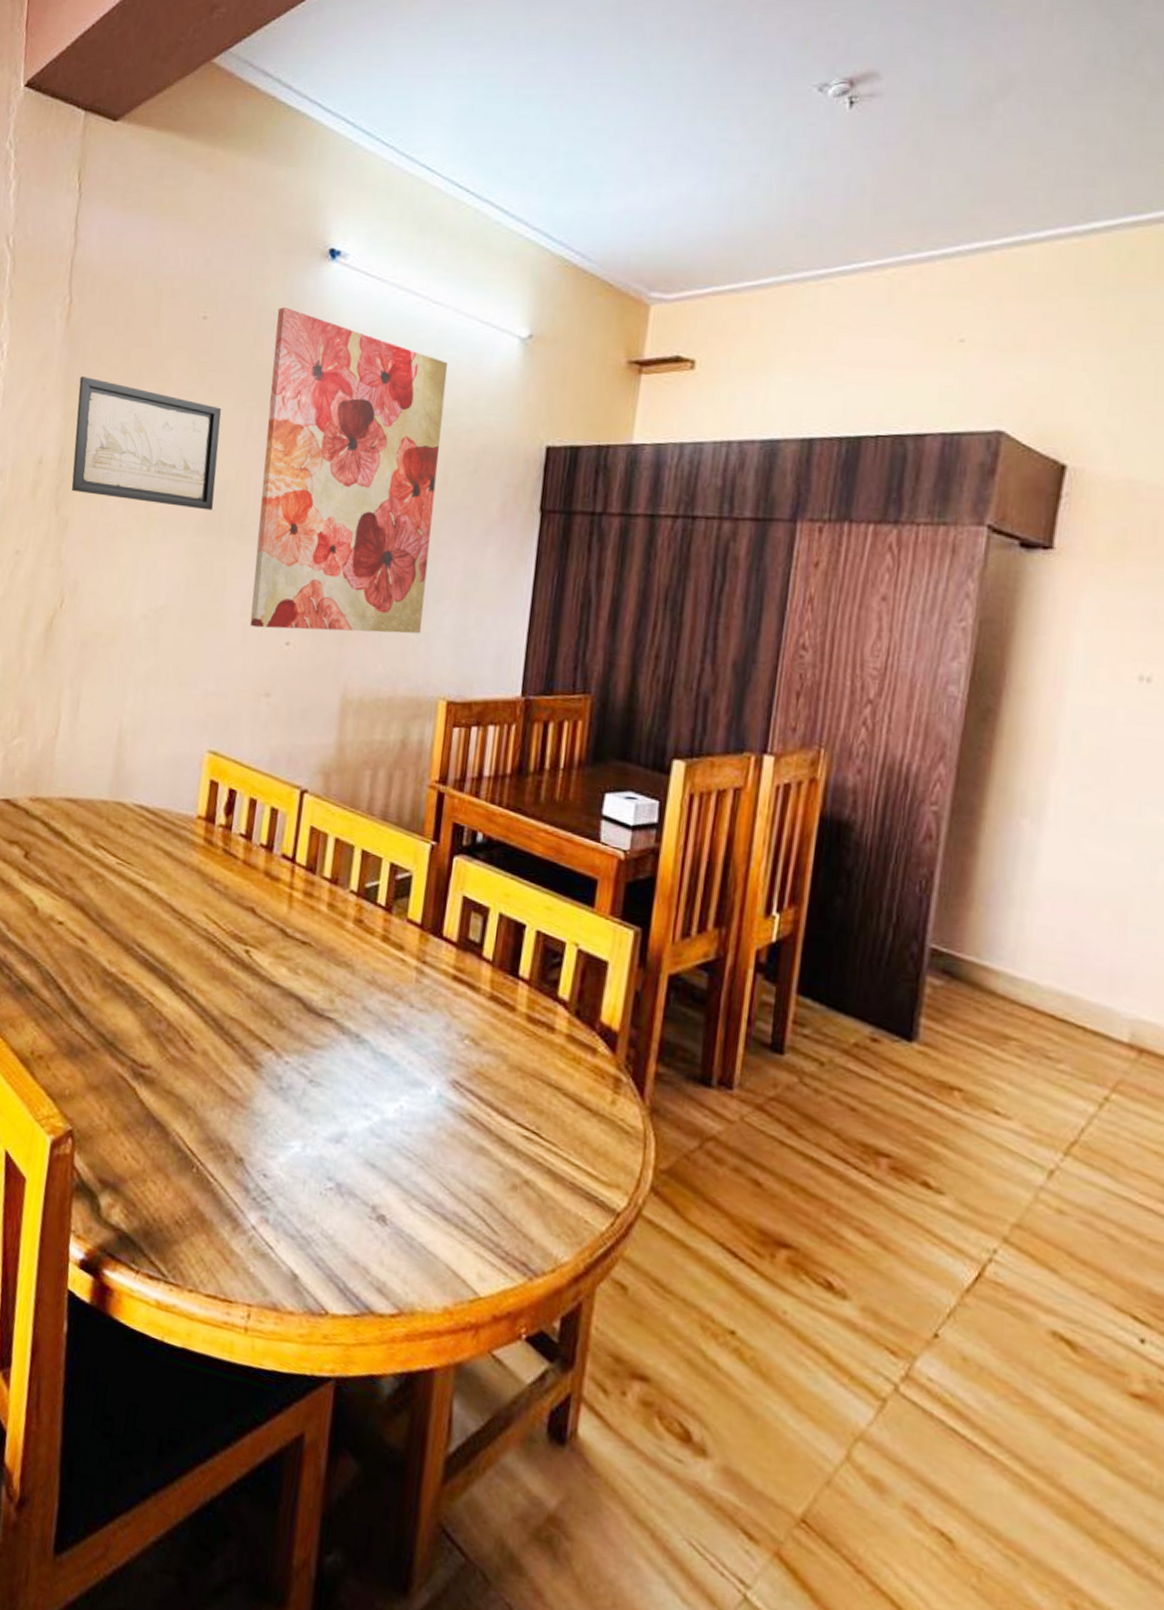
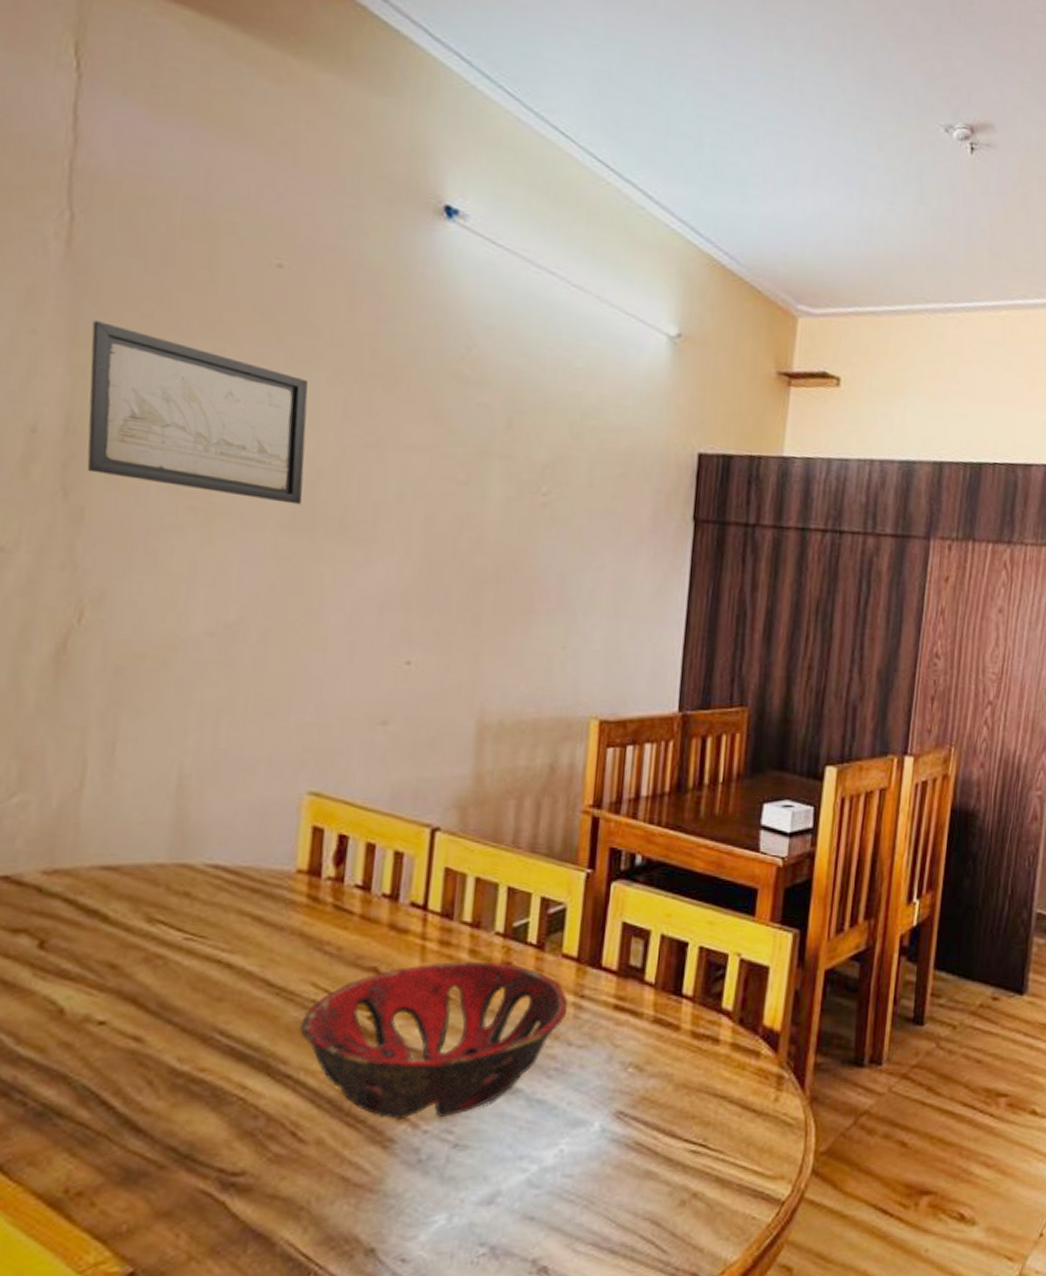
decorative bowl: none [194,911,412,1054] -> present [299,961,568,1119]
wall art: present [250,307,448,634] -> none [358,266,591,650]

